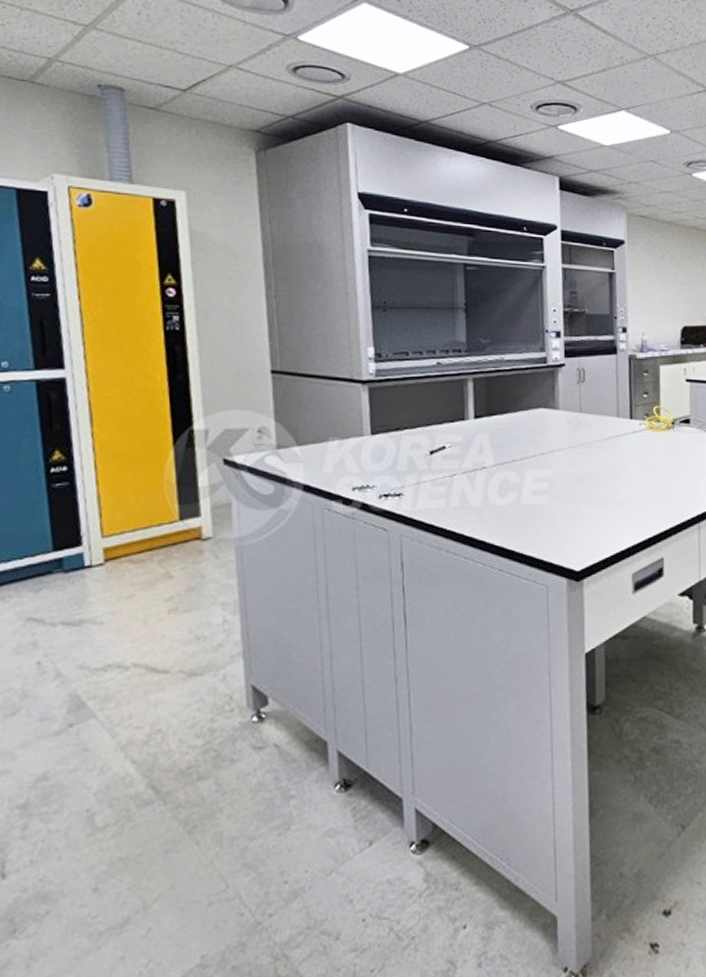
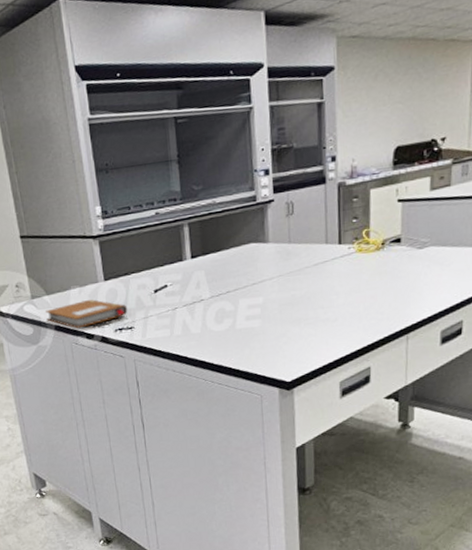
notebook: none [294,455,397,491] -> present [46,299,128,329]

